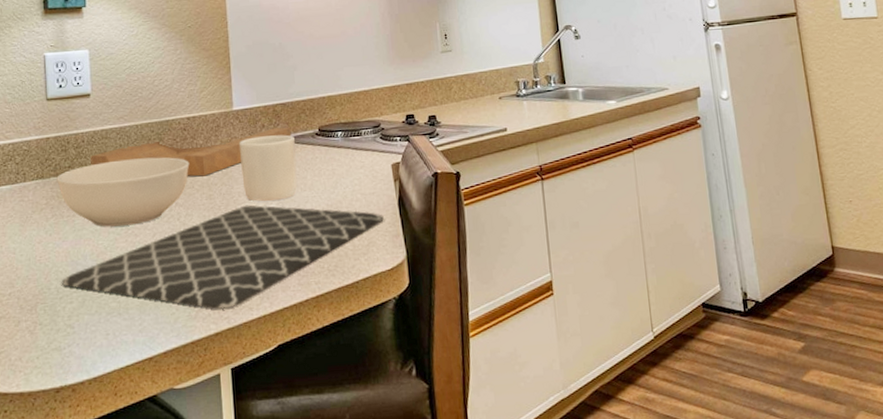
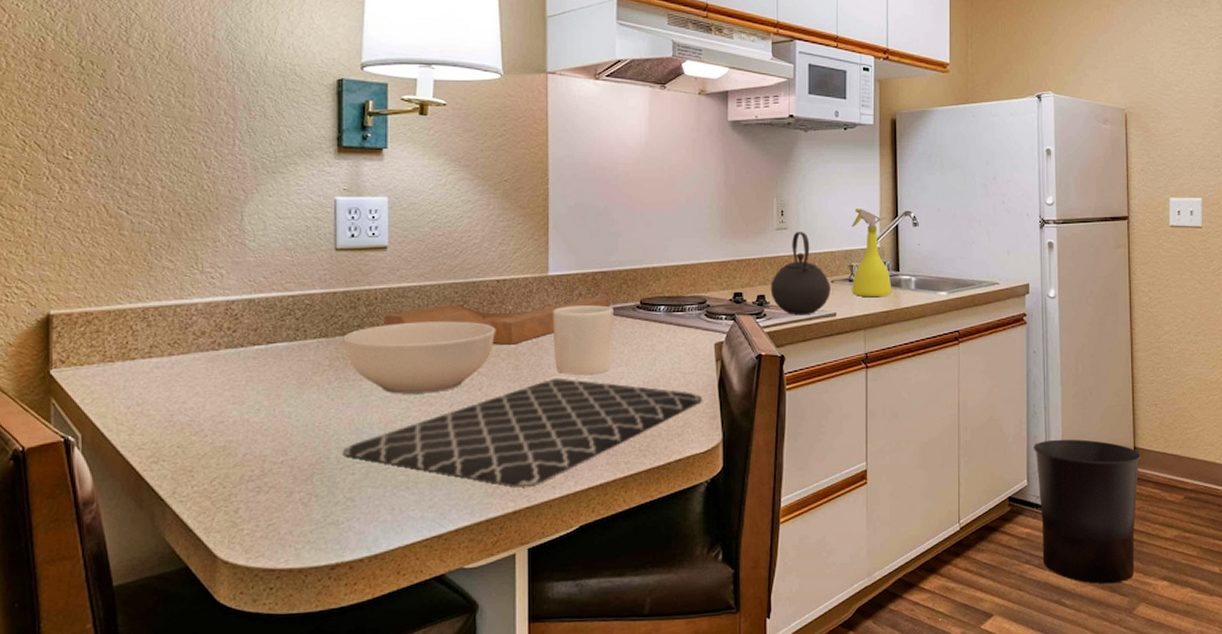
kettle: none [440,53,500,132] -> present [770,232,831,314]
spray bottle: none [514,26,560,111] -> present [852,209,892,298]
waste bin: none [723,241,849,392] -> present [1034,439,1141,584]

